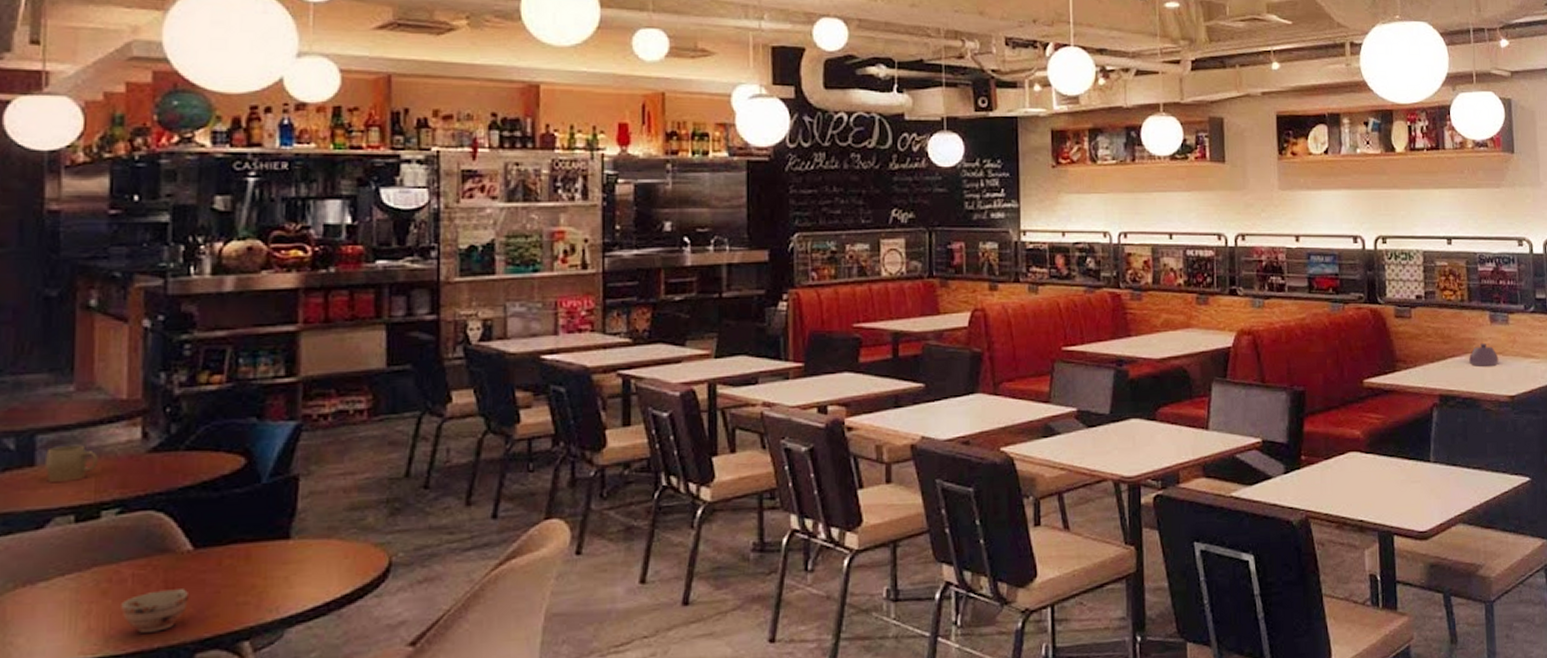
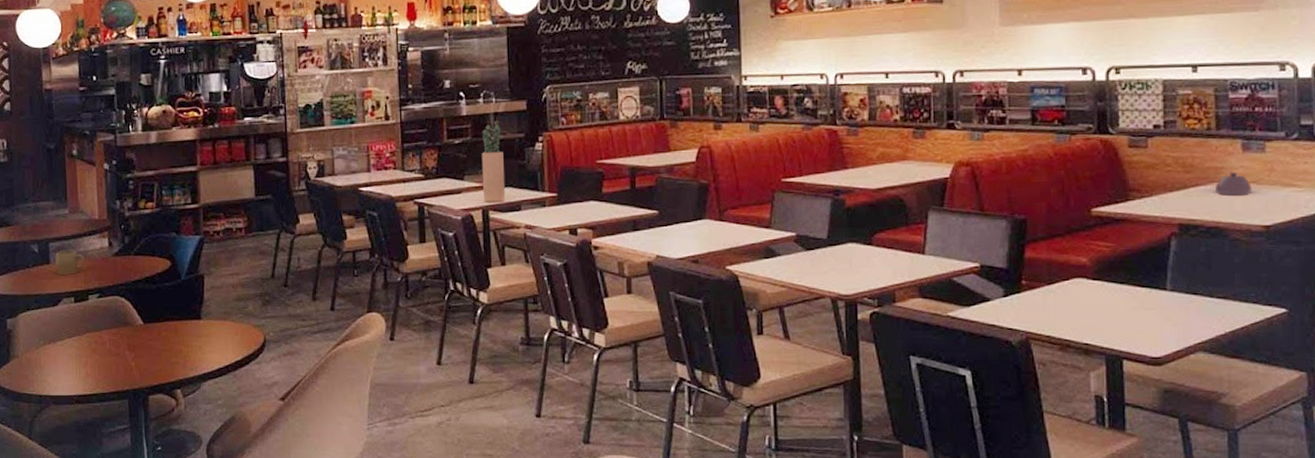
teacup: present [121,589,188,633] -> none [104,351,142,379]
vase: none [709,269,739,374] -> present [481,117,506,202]

